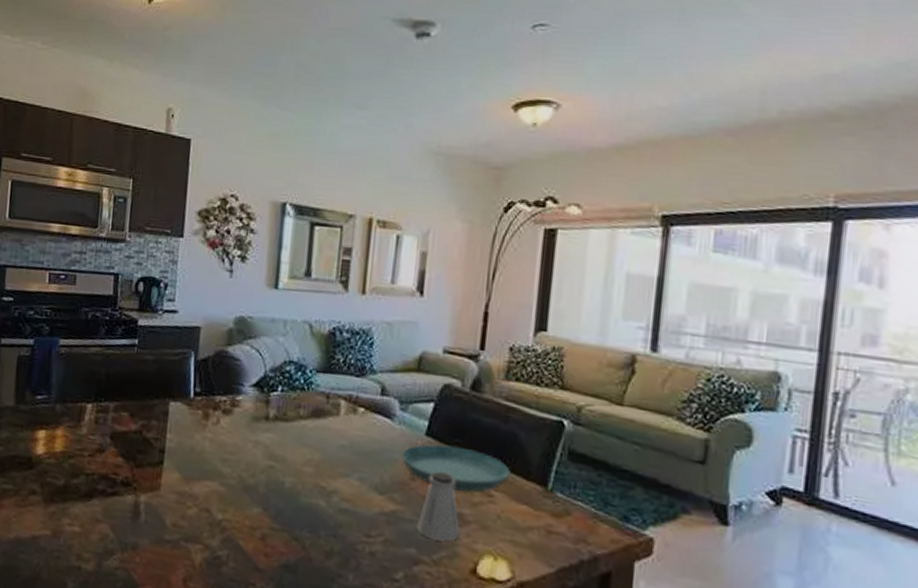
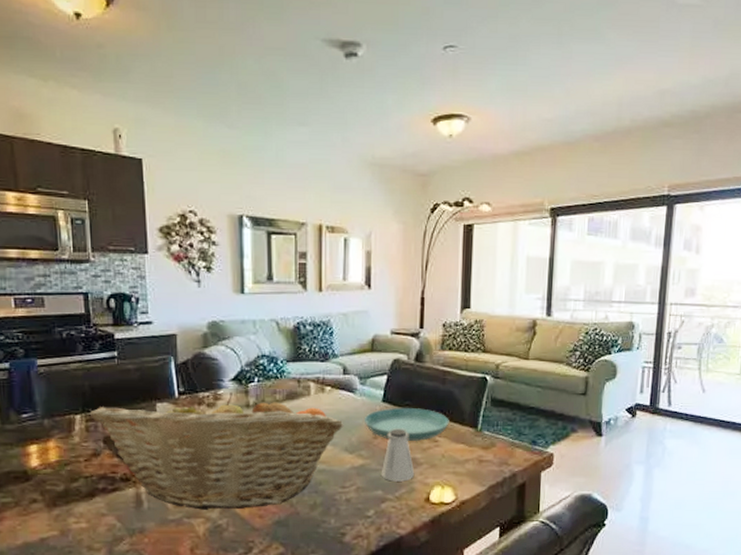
fruit basket: none [101,398,376,544] -> present [89,392,344,510]

